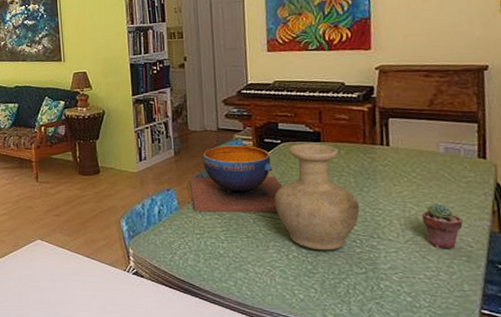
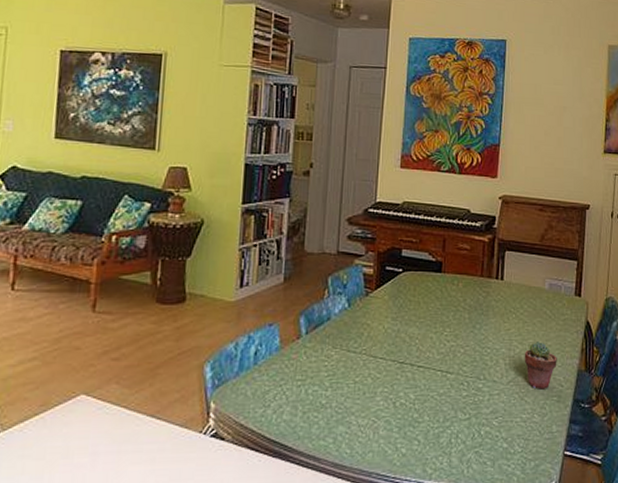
decorative bowl: present [189,145,283,213] -> none [296,272,399,353]
vase: present [274,143,360,251] -> none [388,274,471,396]

